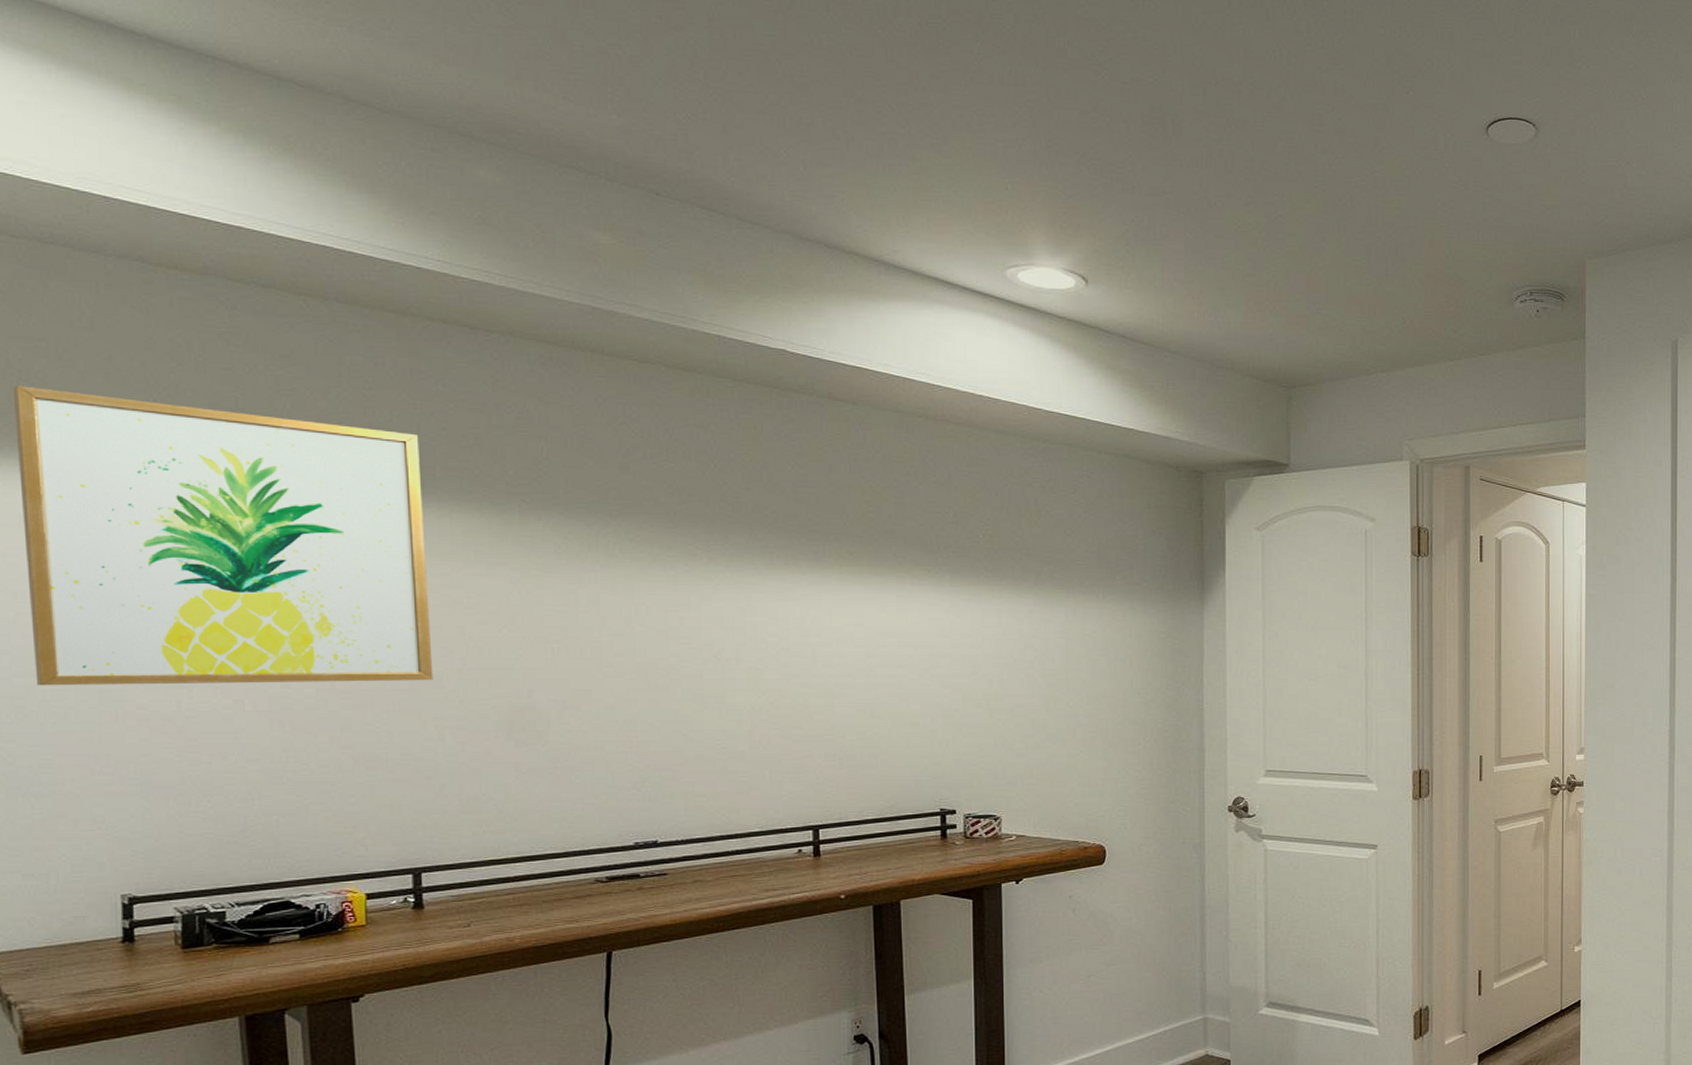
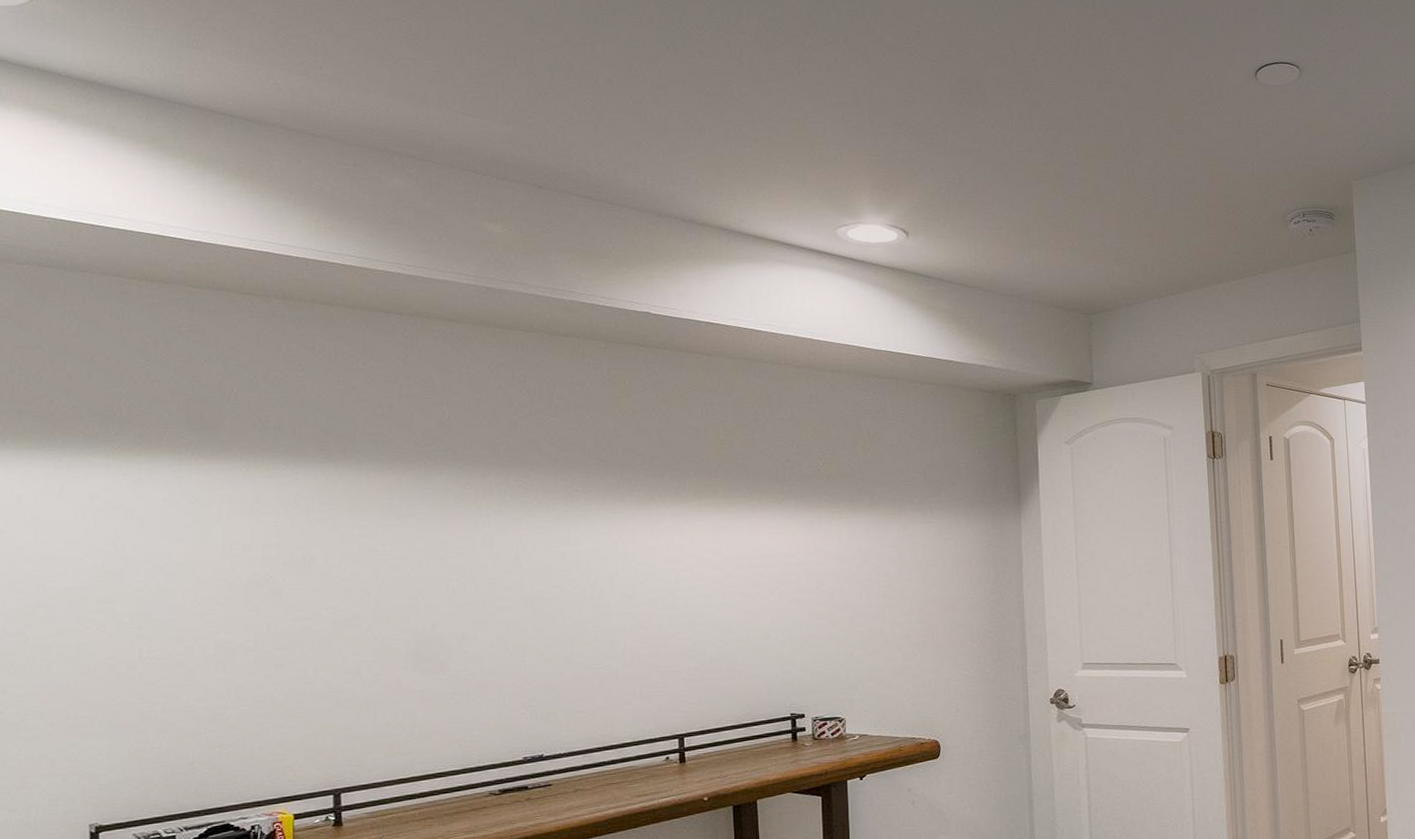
wall art: present [12,386,433,686] -> none [13,387,352,643]

